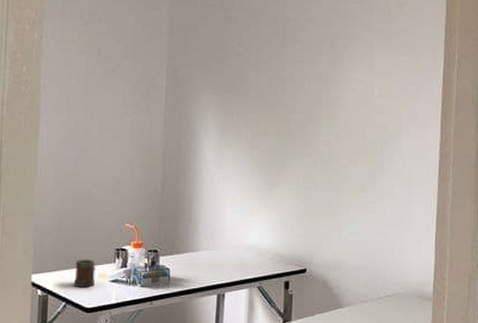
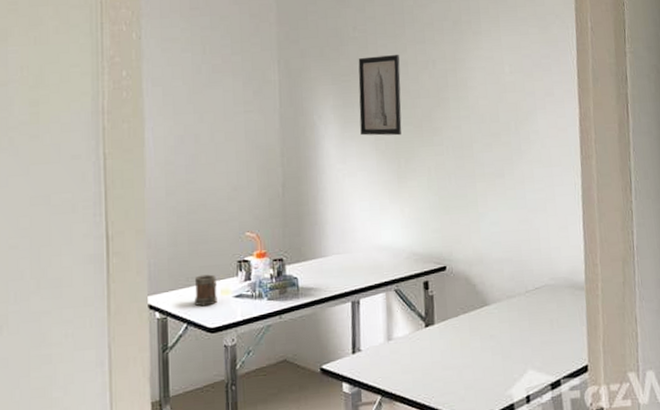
wall art: none [237,71,278,146] -> present [358,55,402,136]

